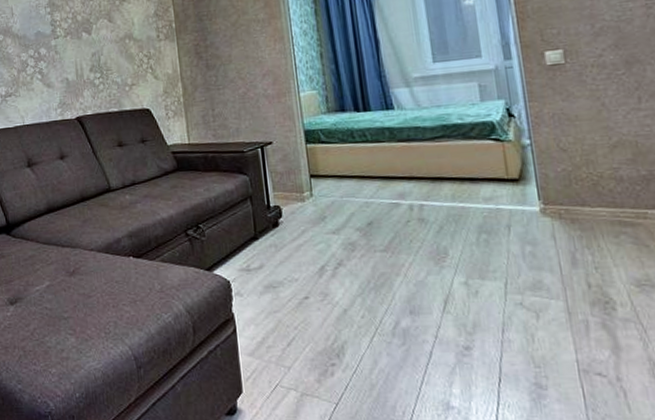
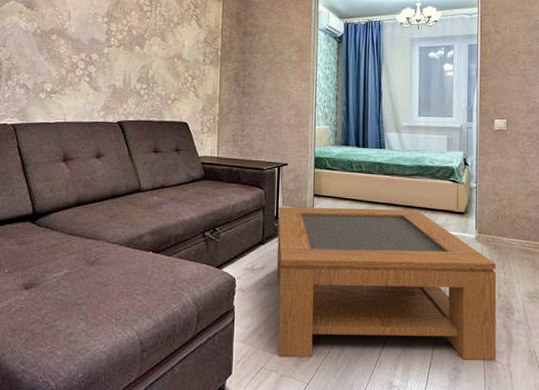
coffee table: none [269,181,597,373] -> present [276,206,497,360]

